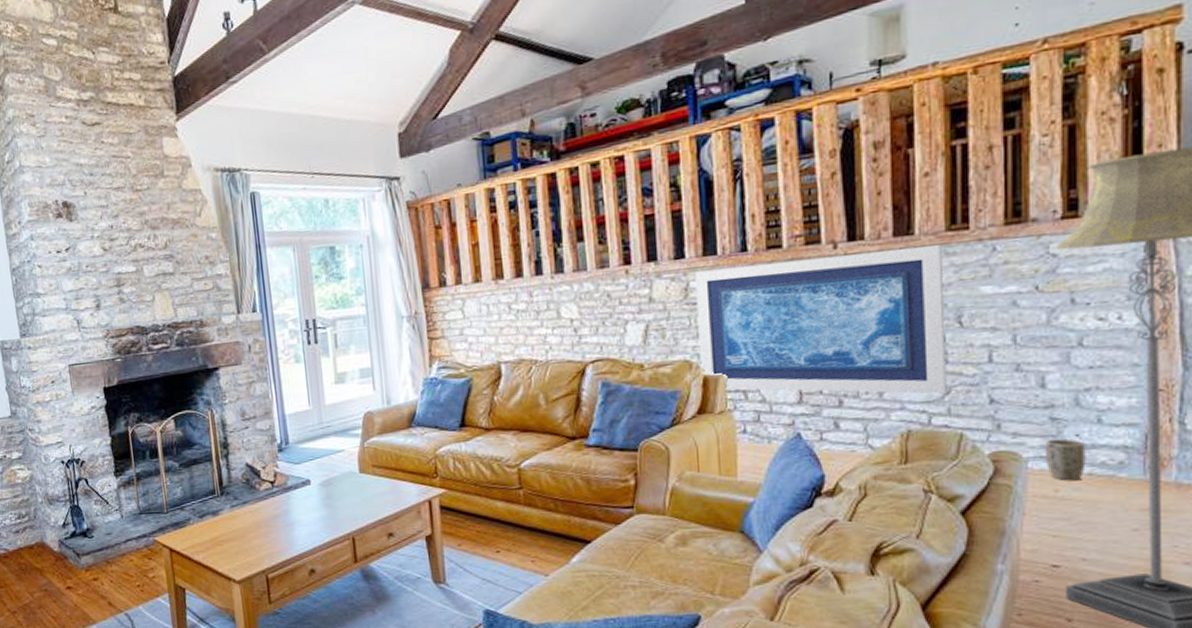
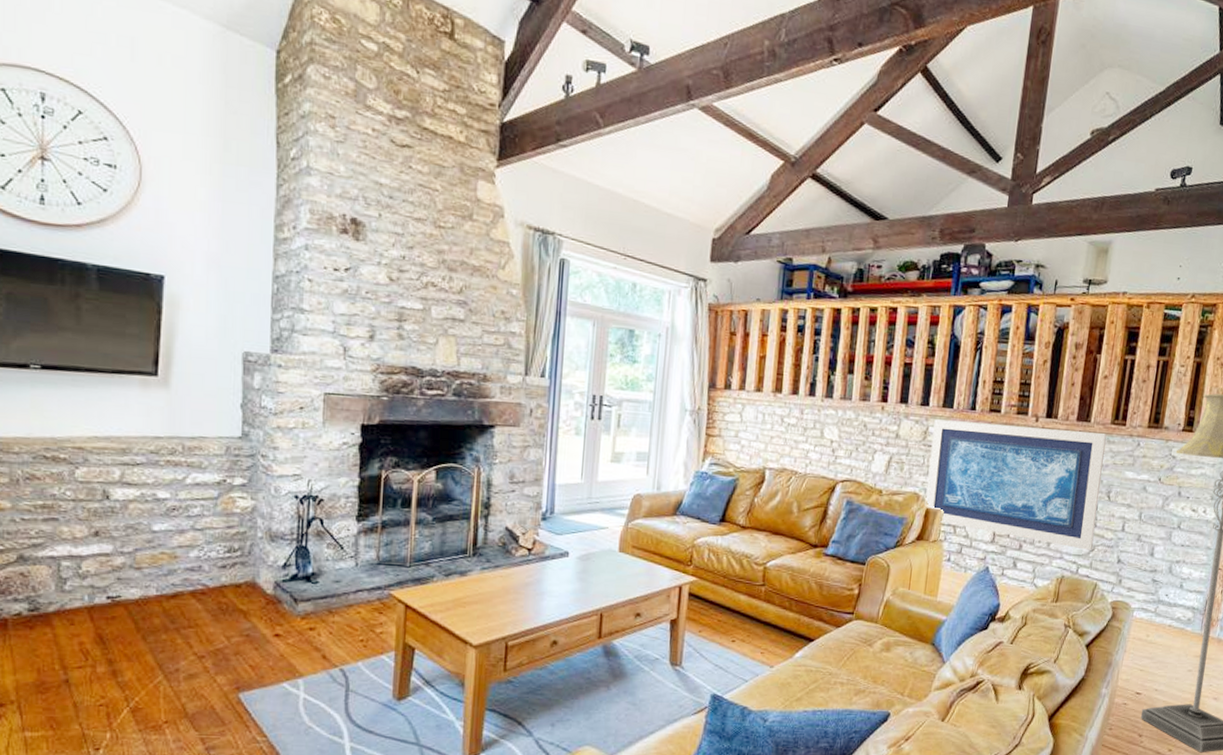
plant pot: present [1044,438,1086,481] -> none [1145,596,1170,630]

